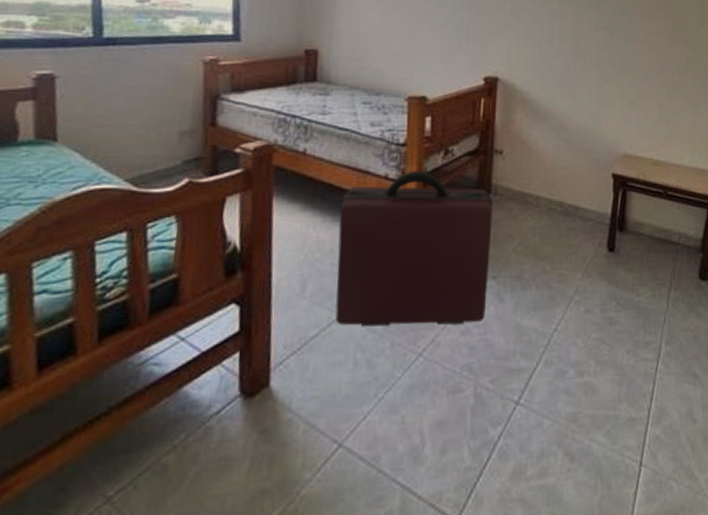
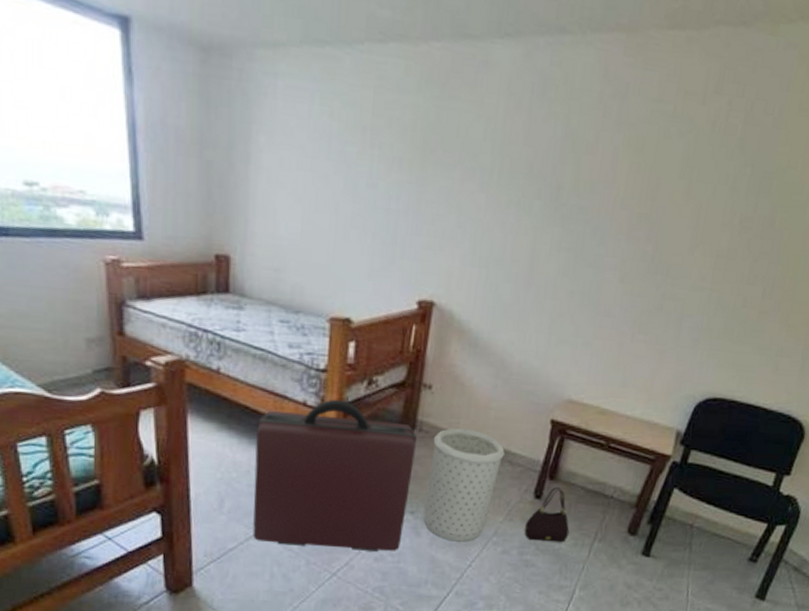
laundry basket: none [506,189,575,305] -> present [423,428,505,542]
handbag: none [603,237,646,295] -> present [524,486,570,543]

